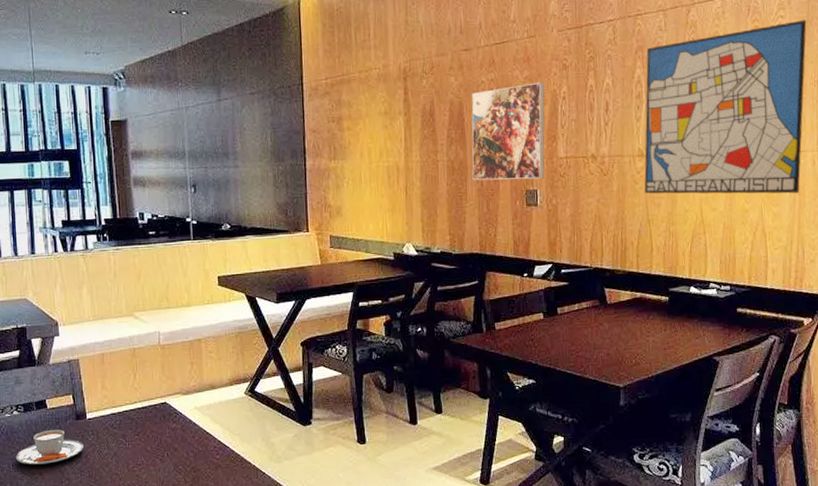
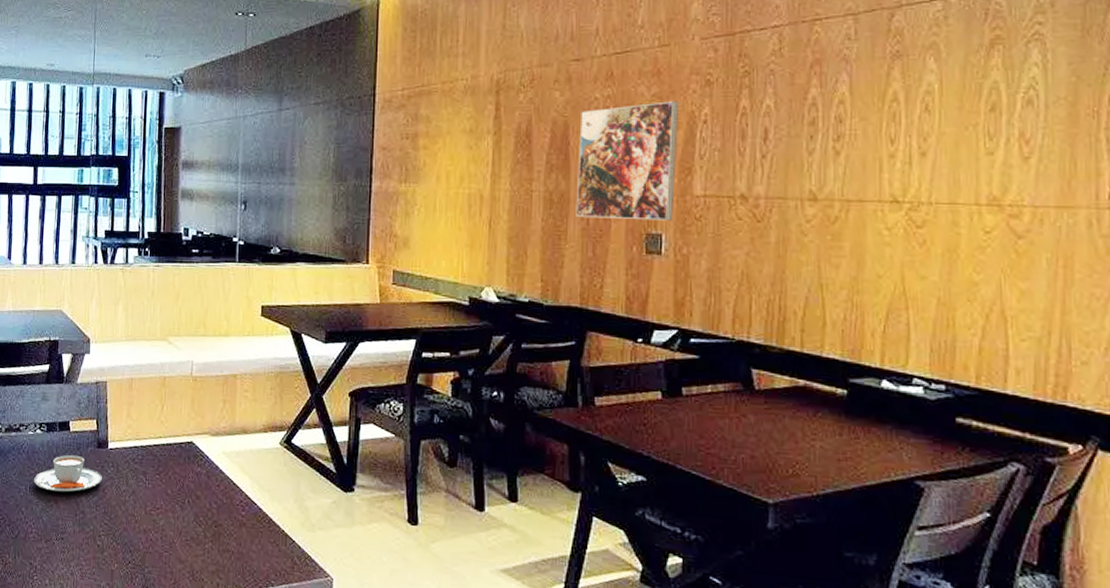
wall art: present [644,20,807,194] -> none [815,27,1082,265]

